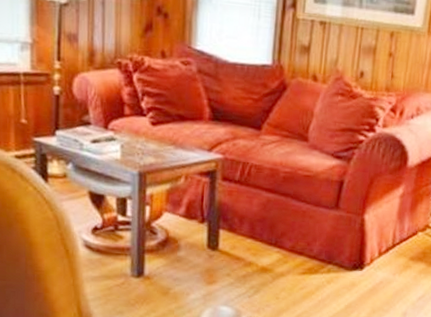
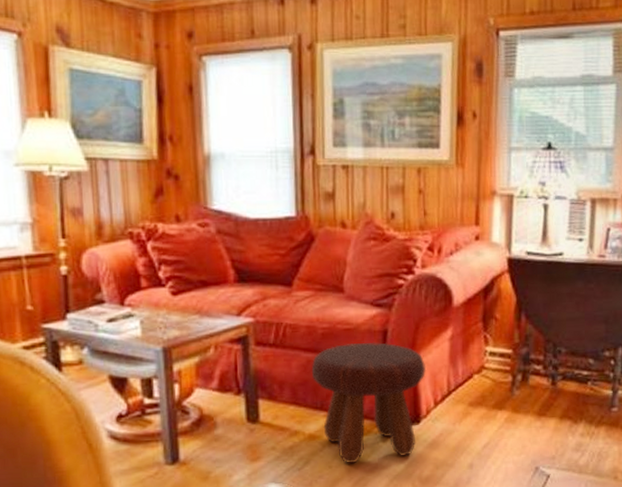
footstool: none [270,189,376,297] -> present [311,342,427,463]

